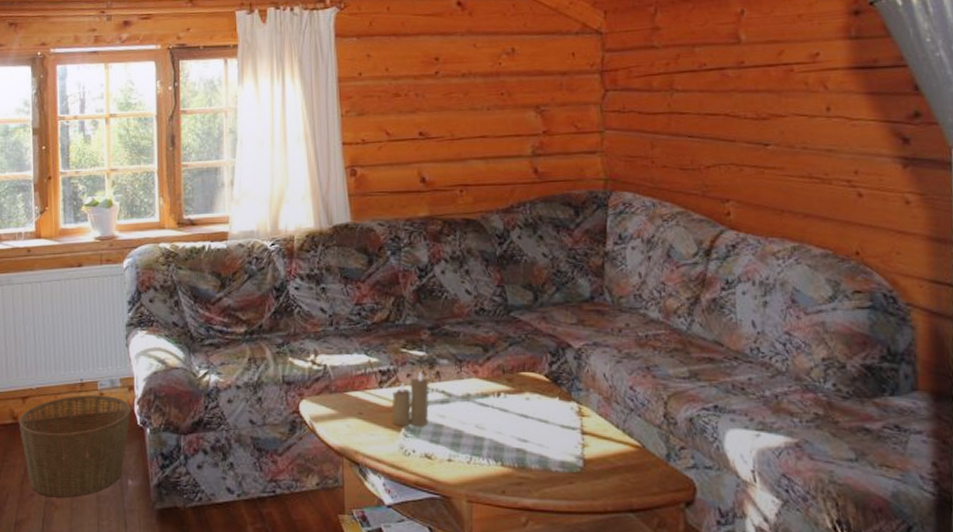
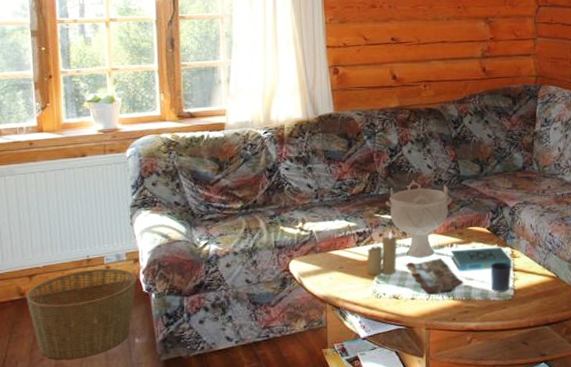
decorative bowl: none [414,307,498,409] -> present [385,179,452,259]
magazine: none [440,409,515,458] -> present [406,257,464,295]
book: none [497,400,580,430] -> present [450,247,512,272]
mug: none [550,421,579,462] -> present [490,262,511,293]

